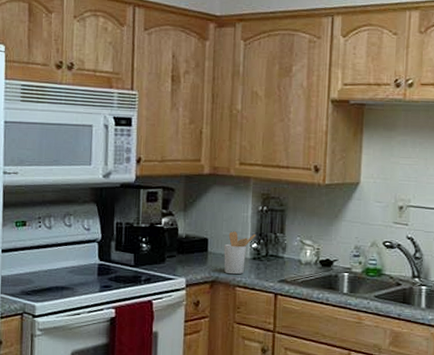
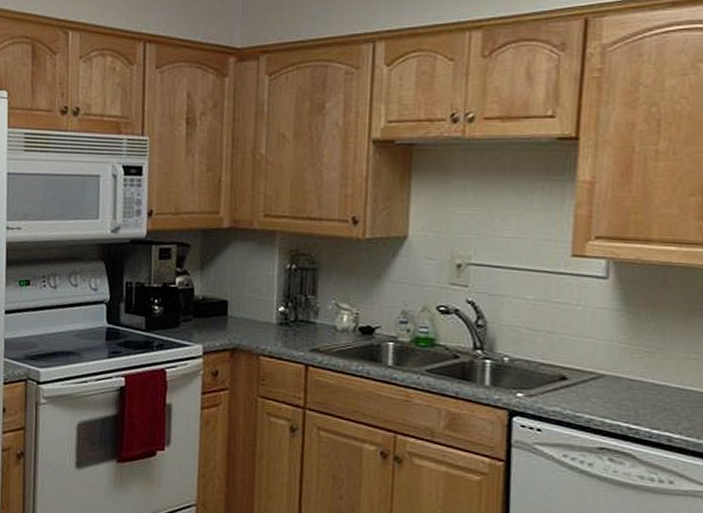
utensil holder: present [223,231,256,275] -> none [245,292,283,342]

